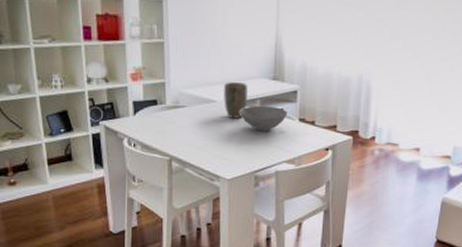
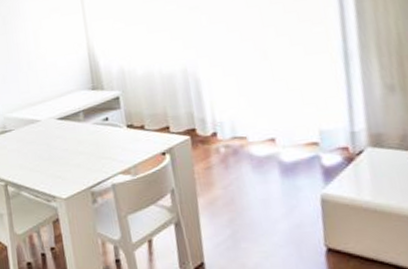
plant pot: present [223,82,248,119] -> none [45,98,71,135]
bowl: present [240,105,288,131] -> none [65,116,114,144]

